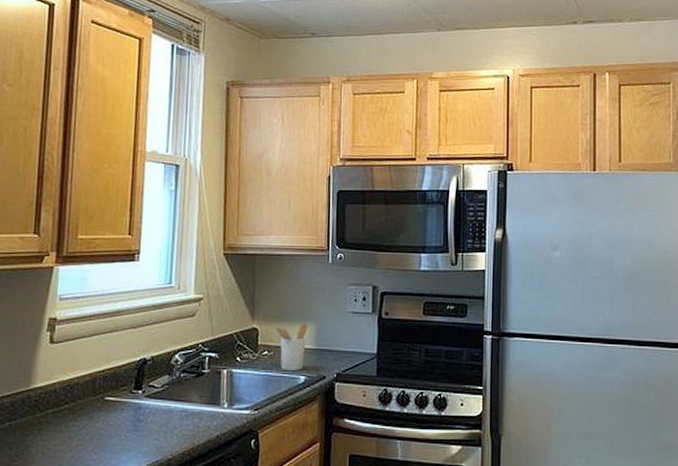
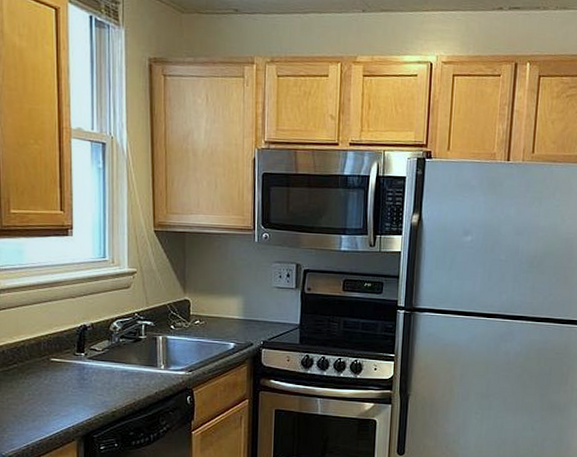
utensil holder: present [274,323,309,371] -> none [205,296,237,338]

